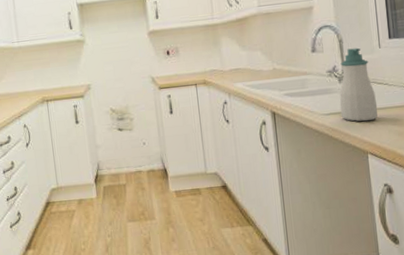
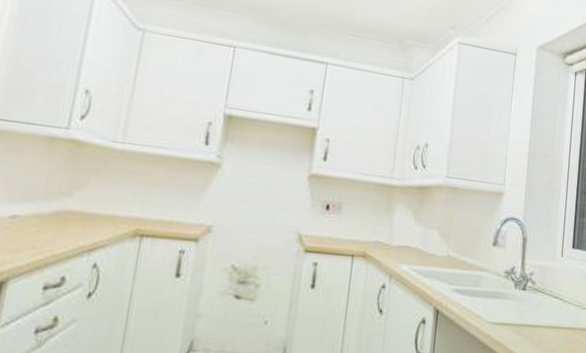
soap bottle: present [339,47,378,122] -> none [509,250,549,340]

